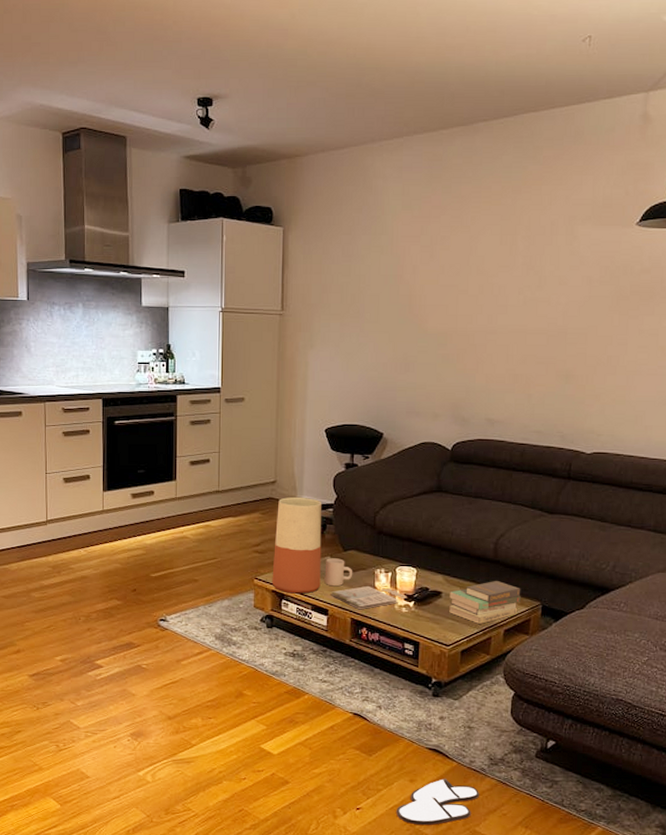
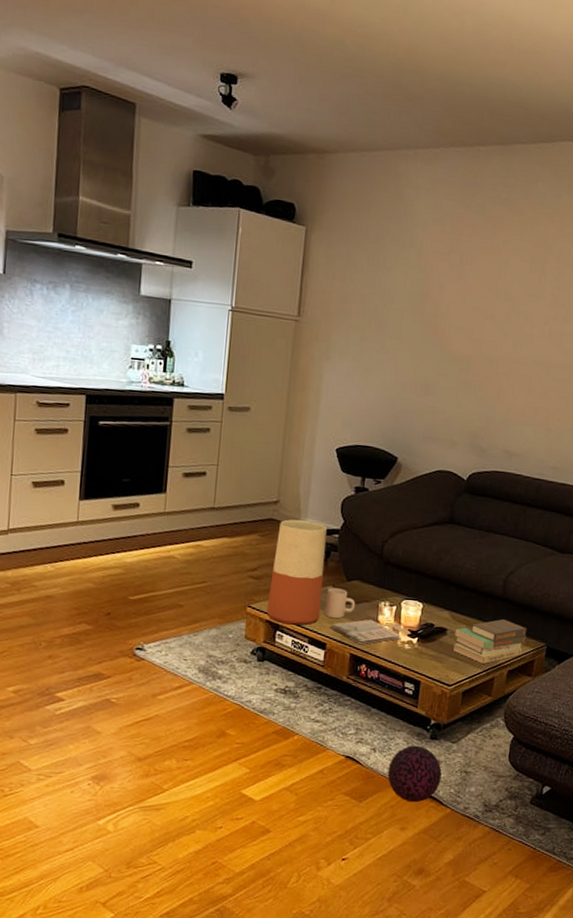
toy ball: none [394,703,446,757] -> present [387,746,442,803]
slippers: present [396,779,479,825] -> none [384,826,471,876]

